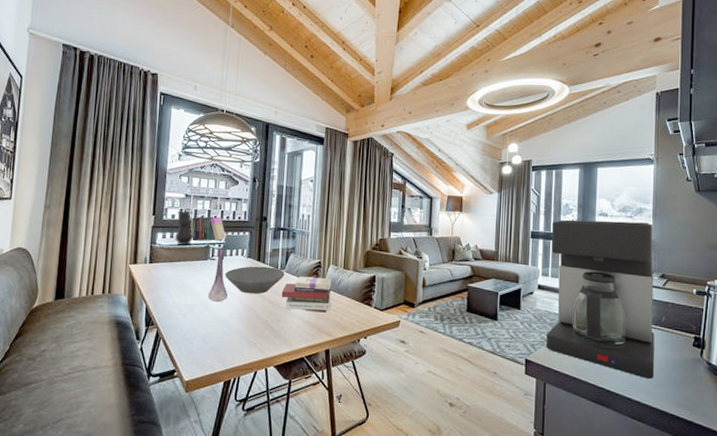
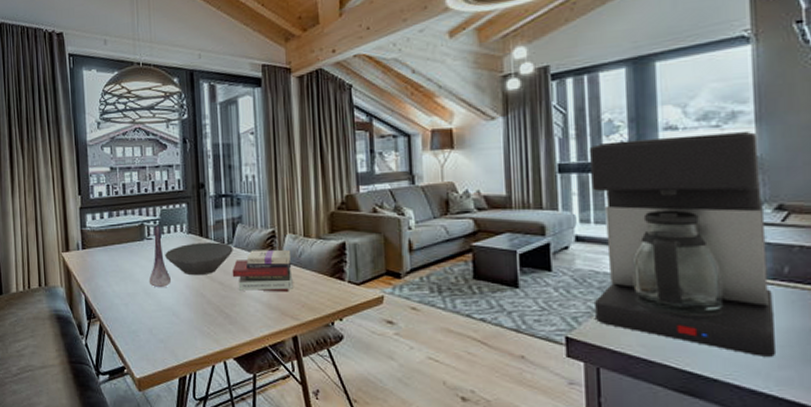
vase: present [174,210,194,246] -> none [103,186,126,226]
books: present [190,216,227,242] -> none [120,189,162,220]

